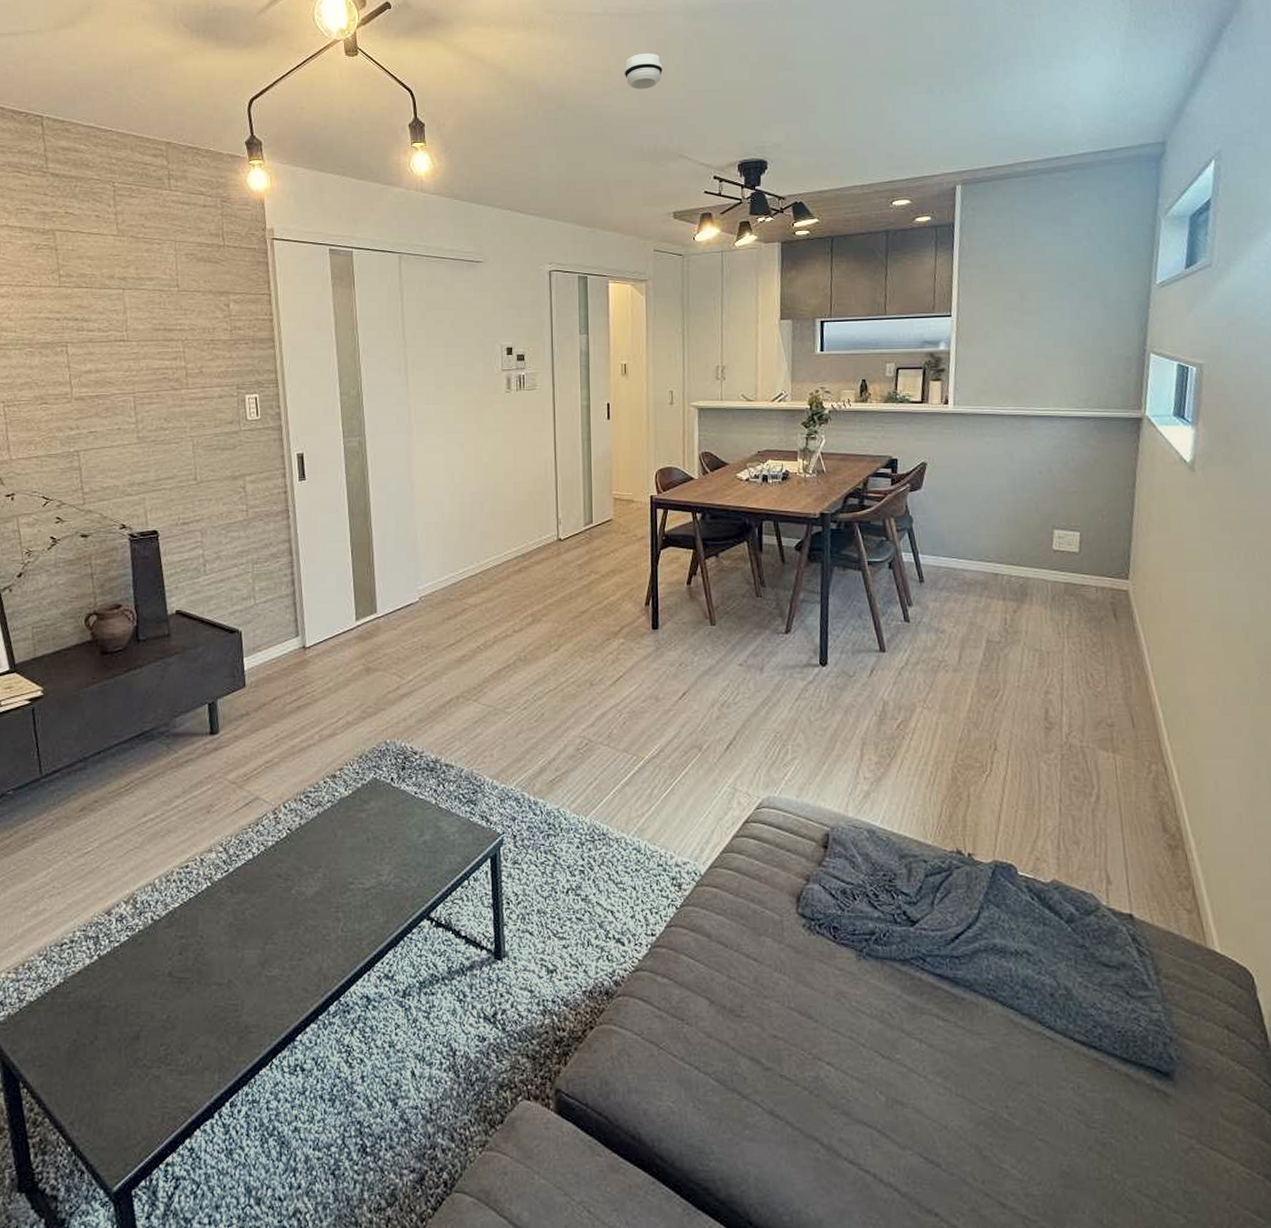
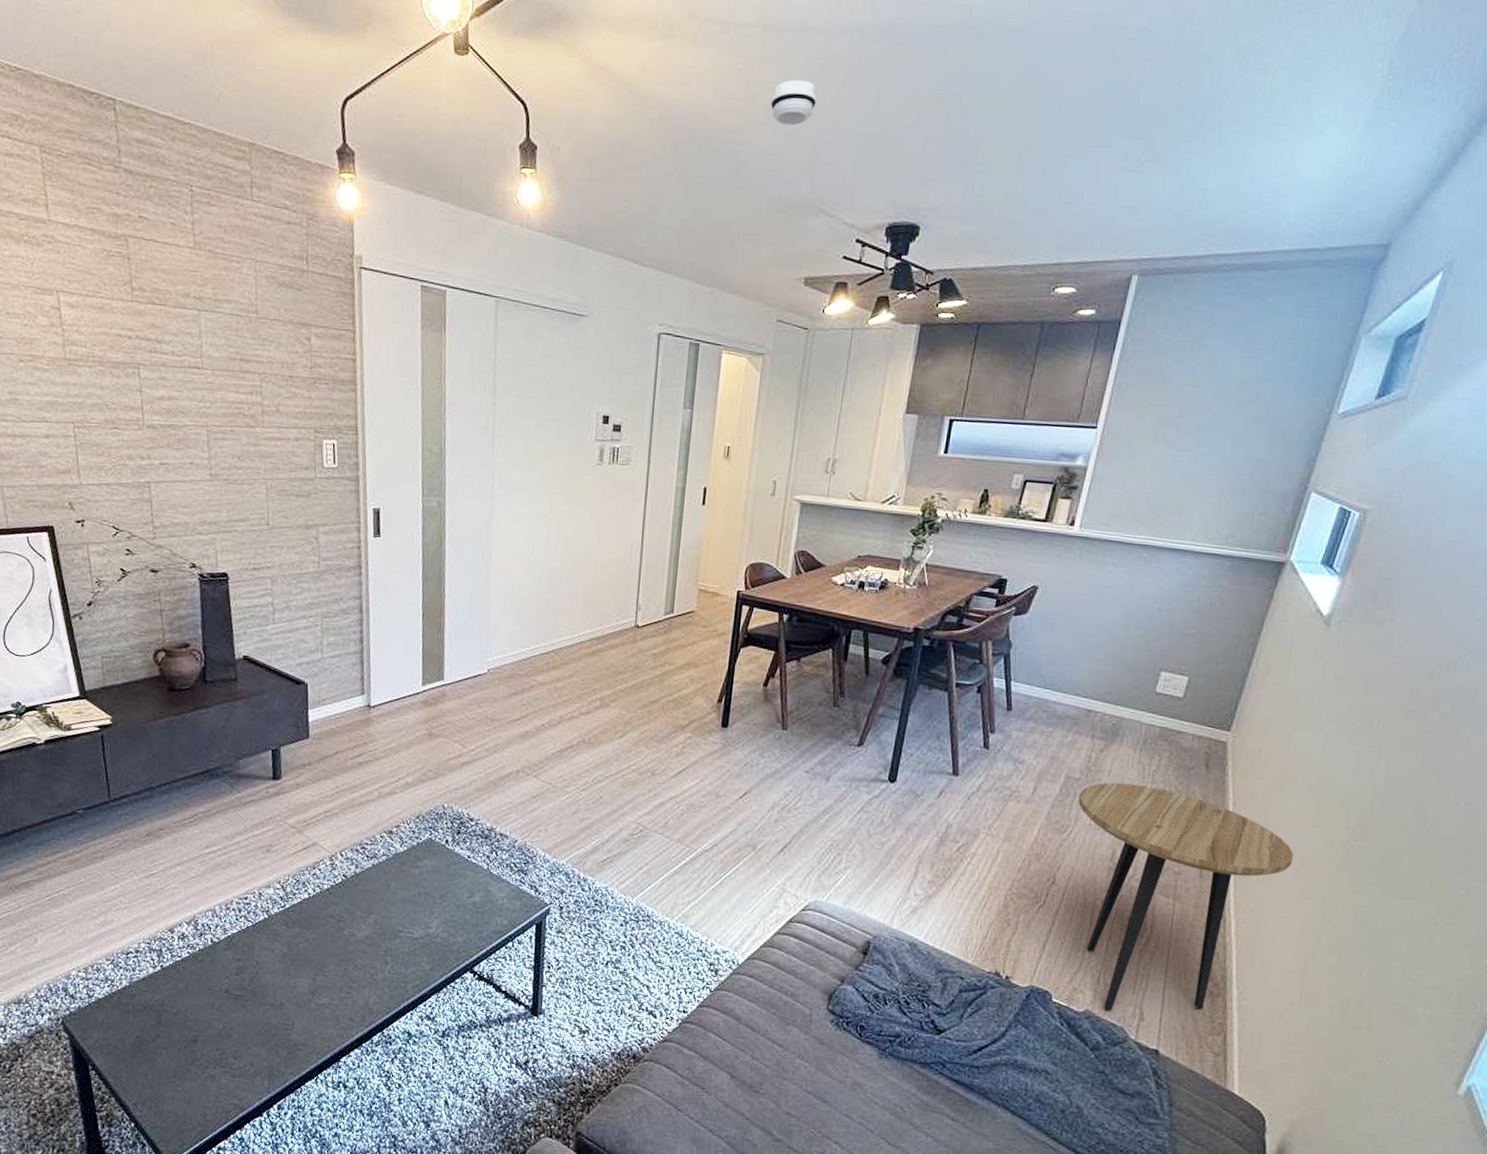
side table: none [1003,641,1215,879] -> present [1078,782,1294,1011]

